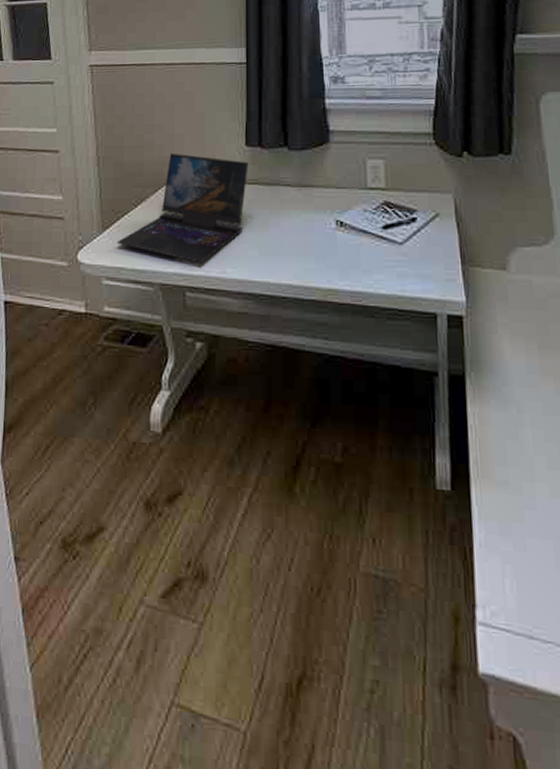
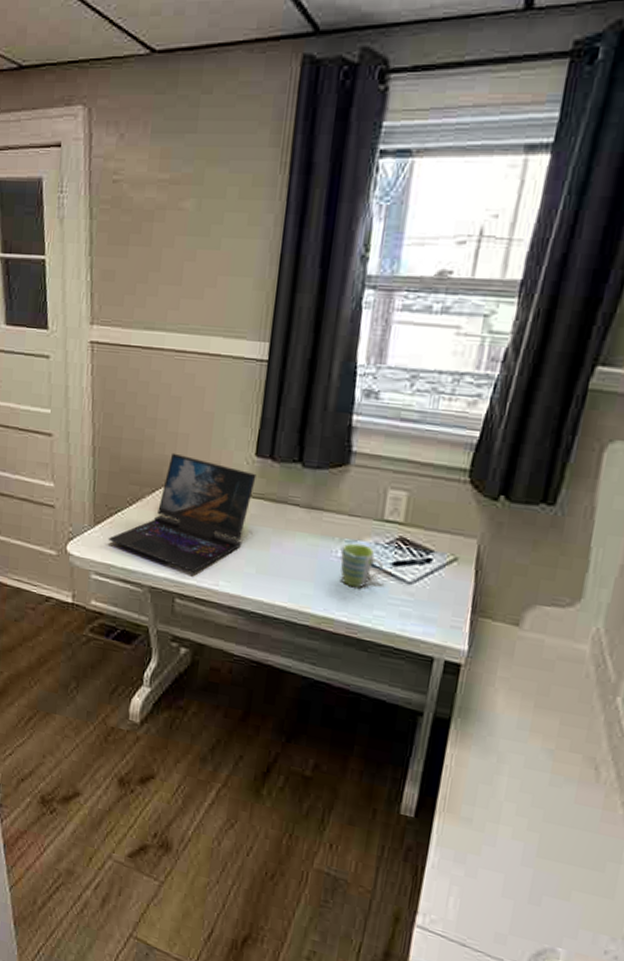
mug: none [335,213,374,256] -> present [340,543,383,588]

